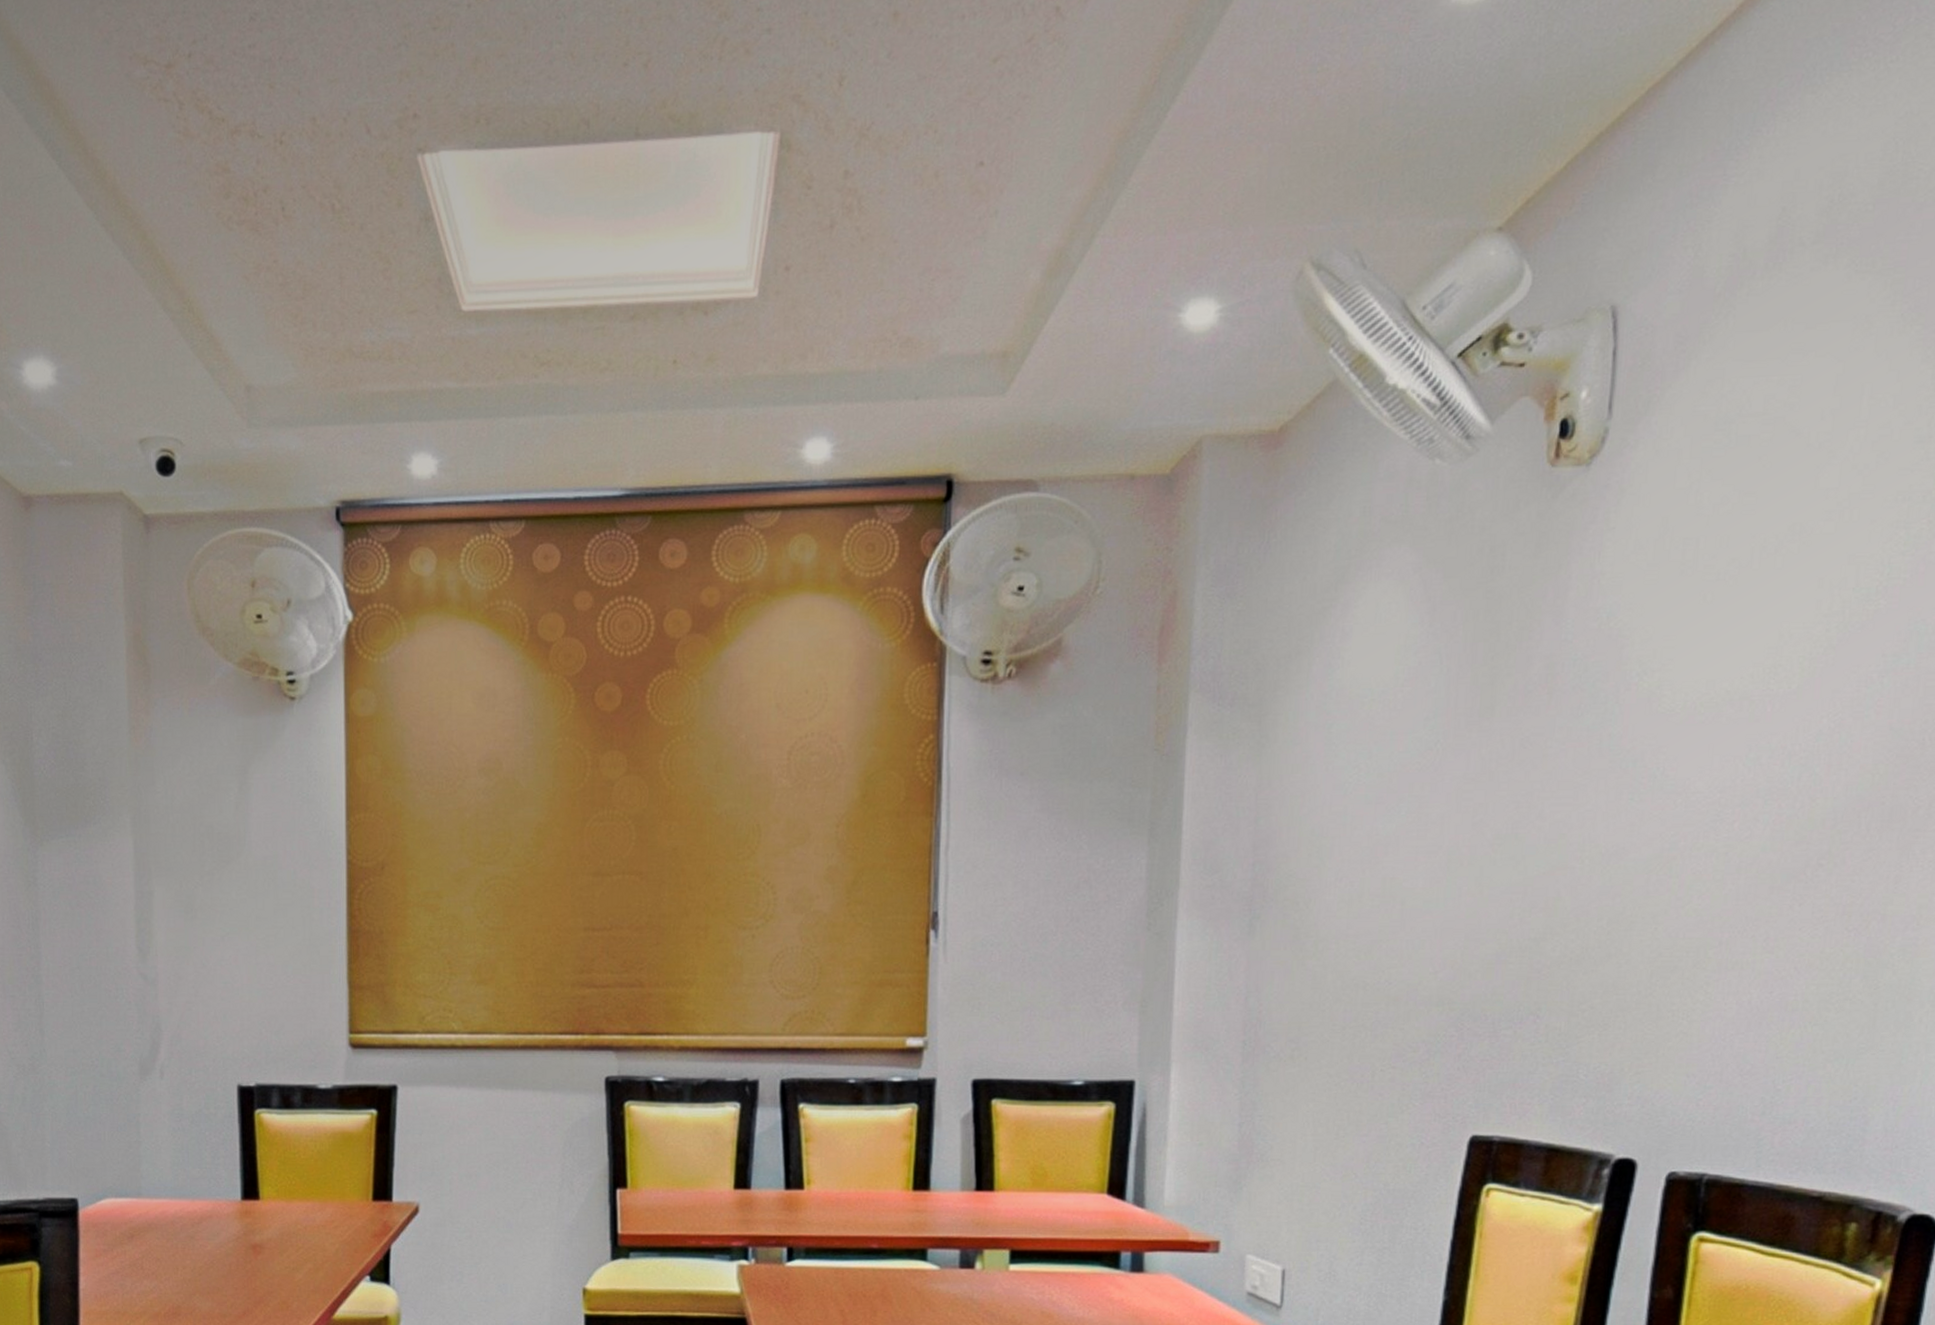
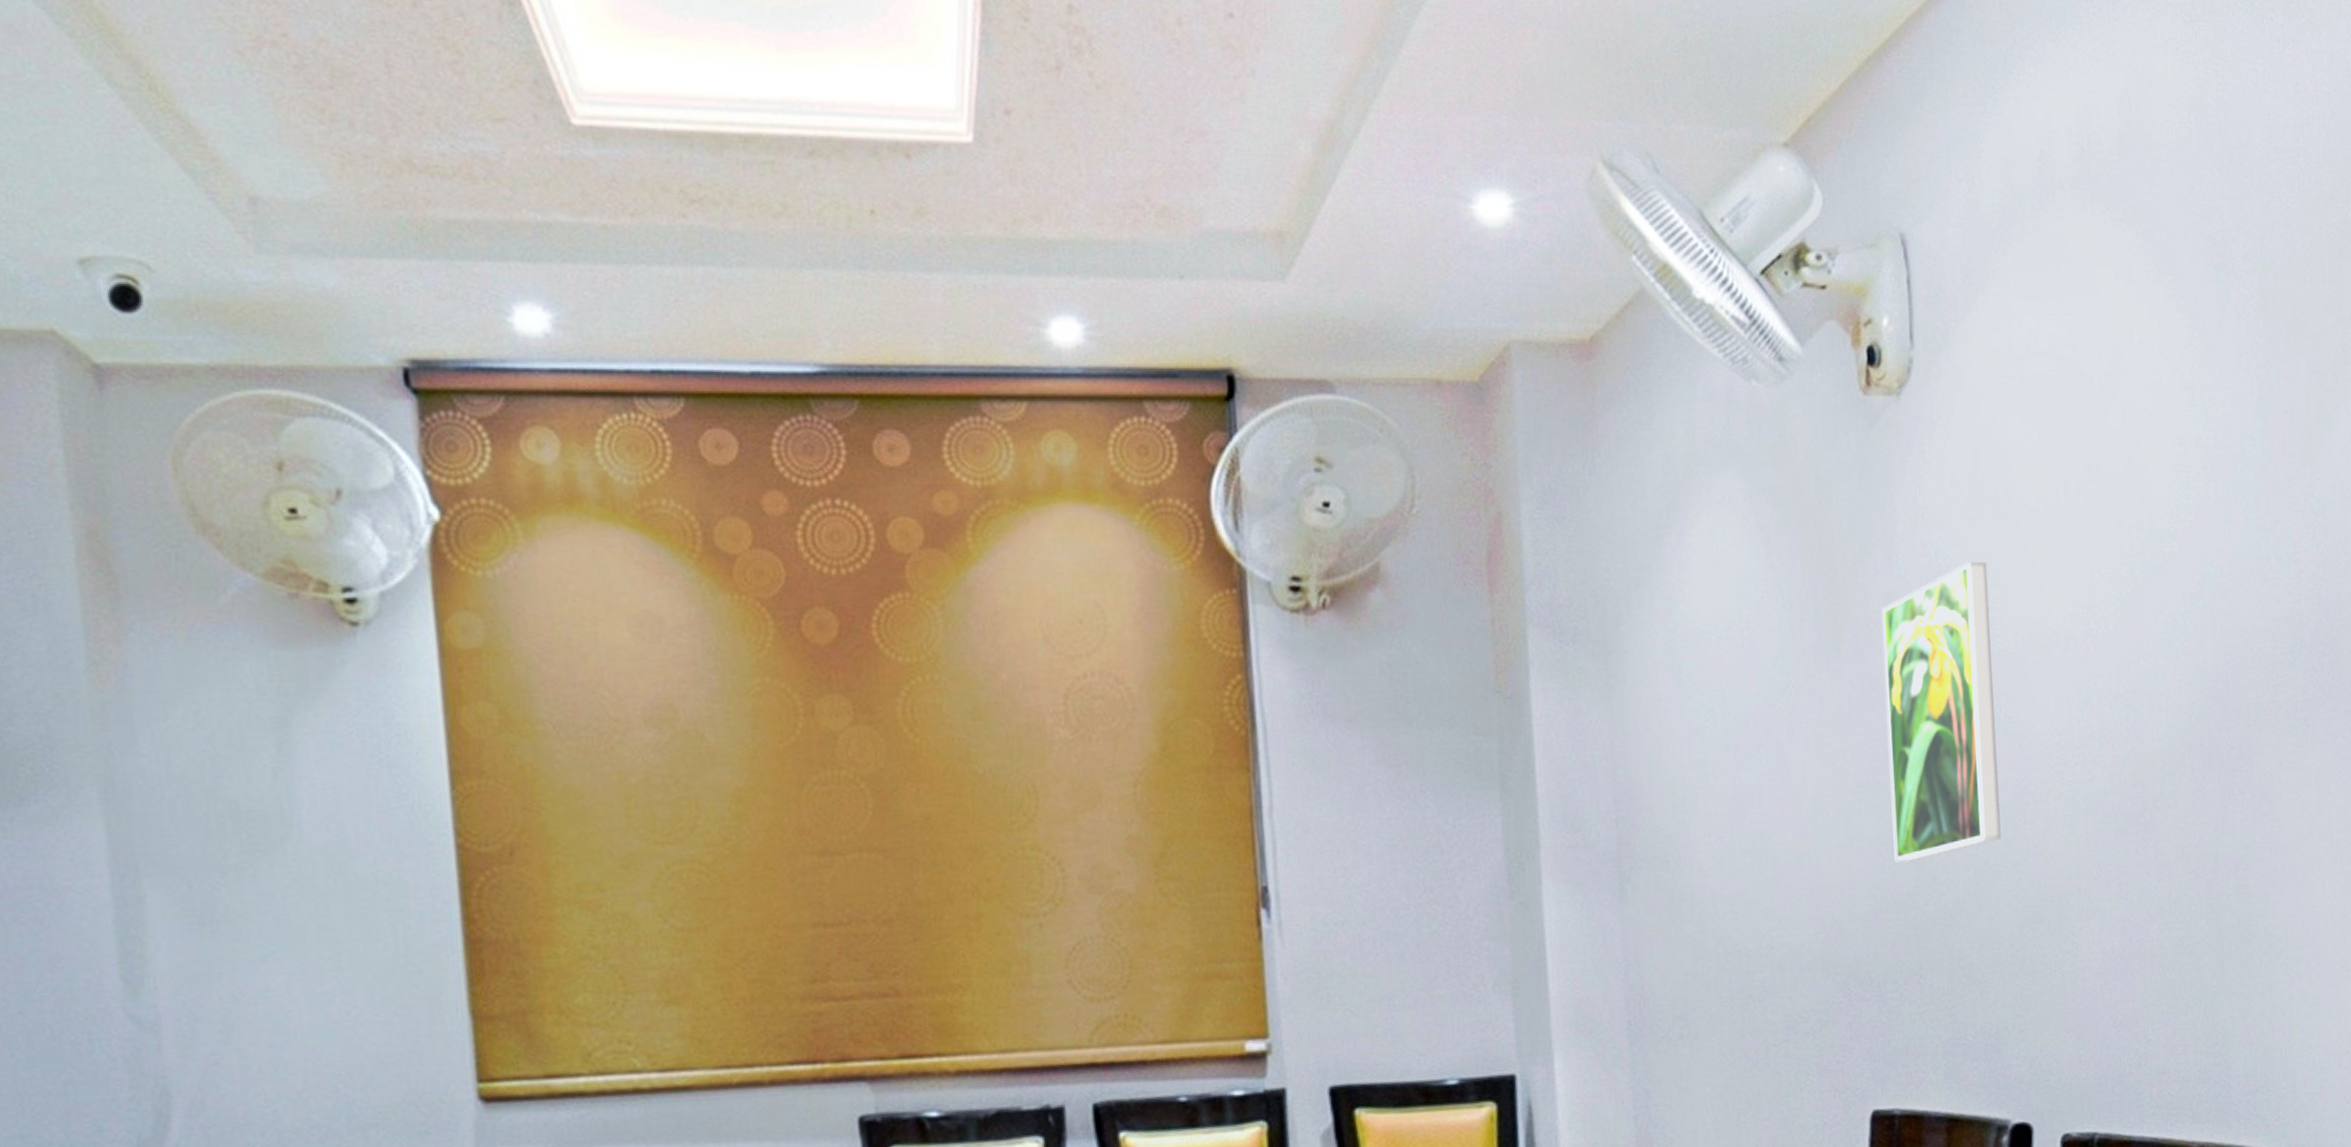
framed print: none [1525,625,1663,910] -> present [1882,562,2001,862]

